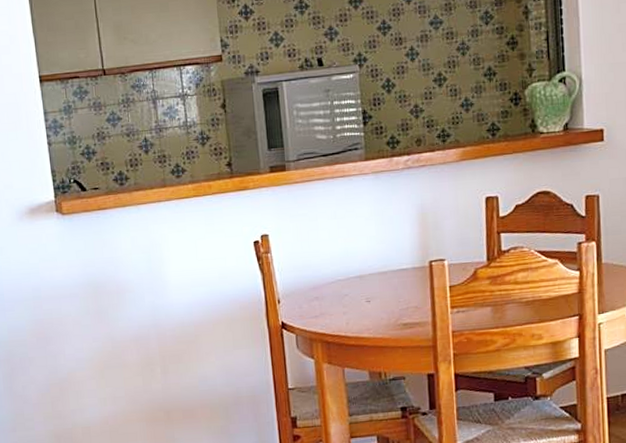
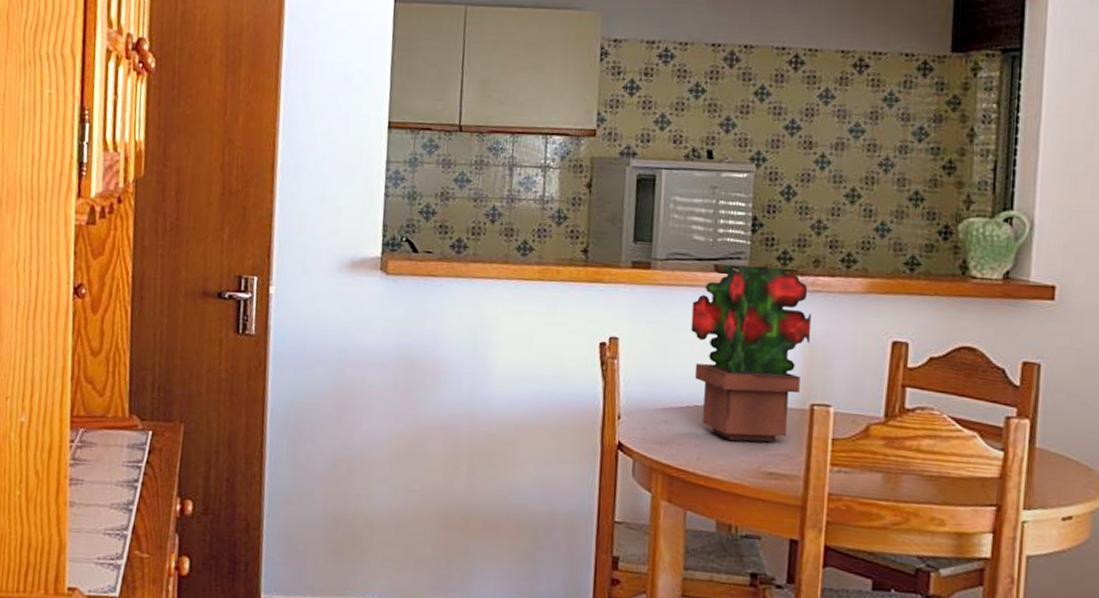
potted plant: none [324,150,422,303] -> present [690,263,812,443]

